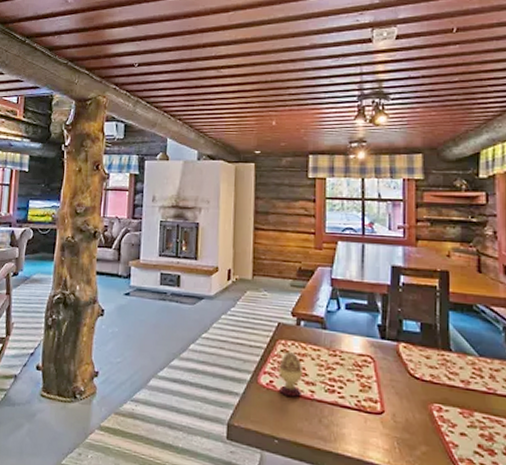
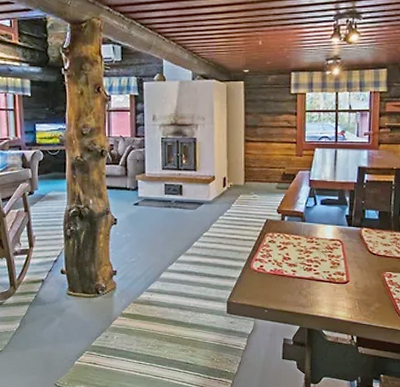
decorative egg: present [279,352,304,397] -> none [267,242,287,276]

